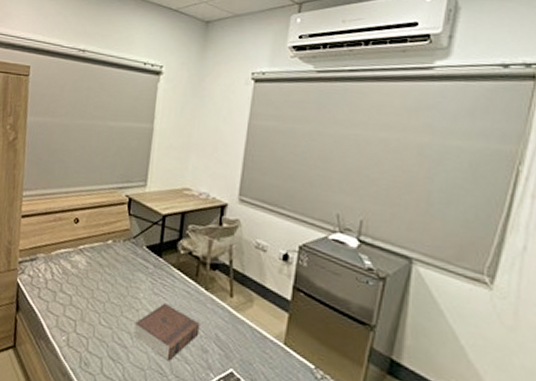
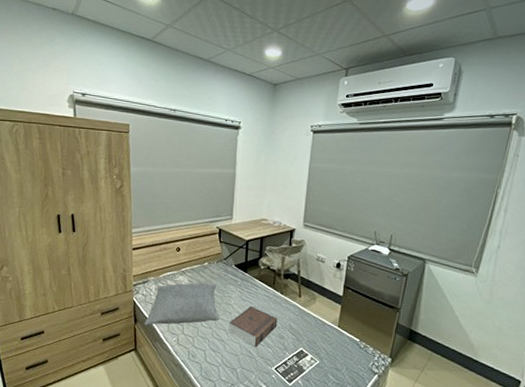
pillow: none [28,264,124,320] -> present [144,282,220,326]

